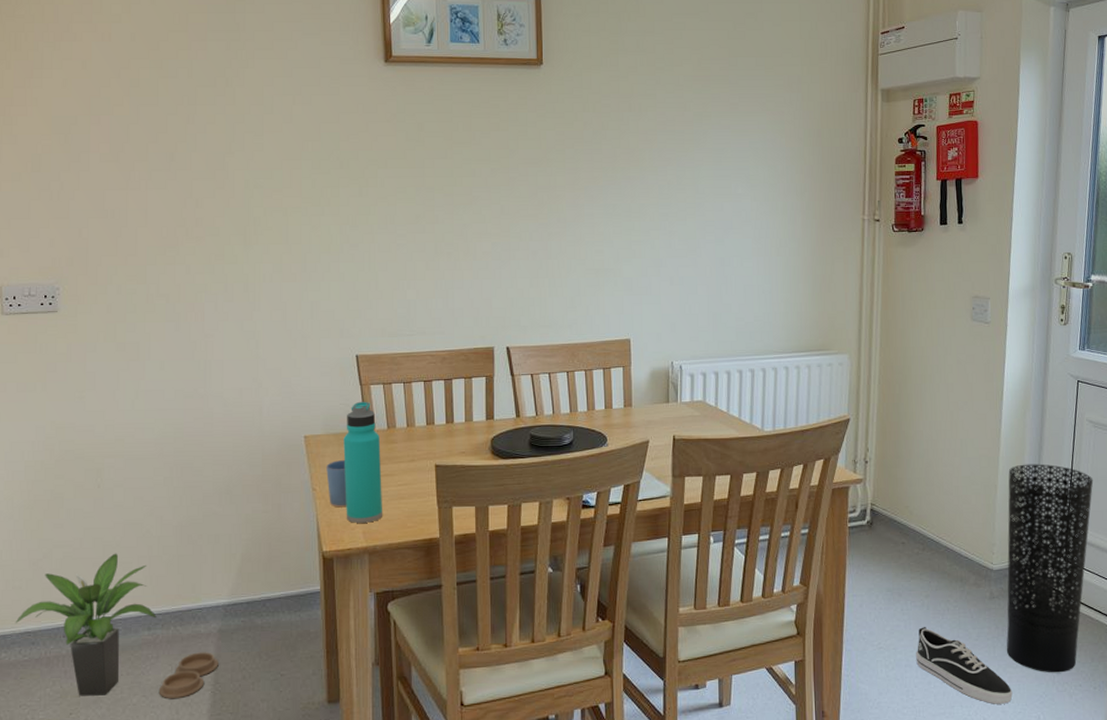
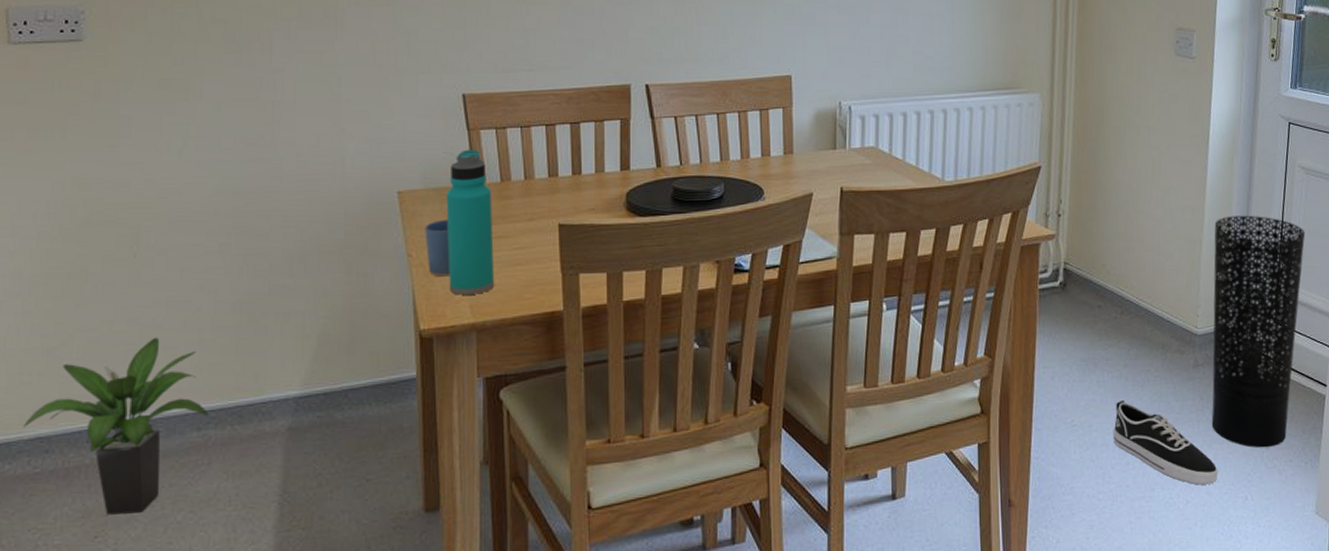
pet bowl: present [158,652,219,698] -> none [210,455,288,514]

